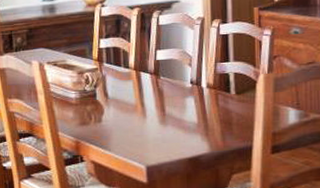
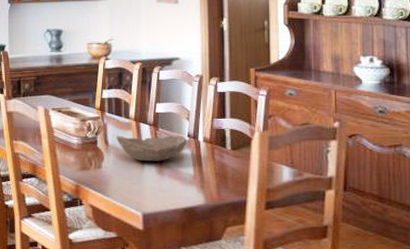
bowl: none [116,82,190,112] -> present [116,135,188,161]

